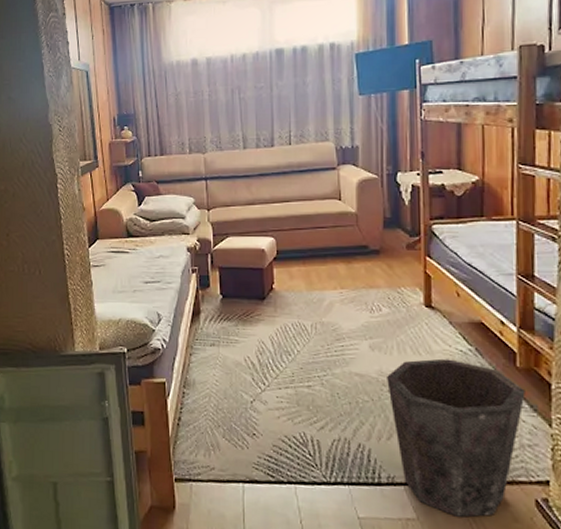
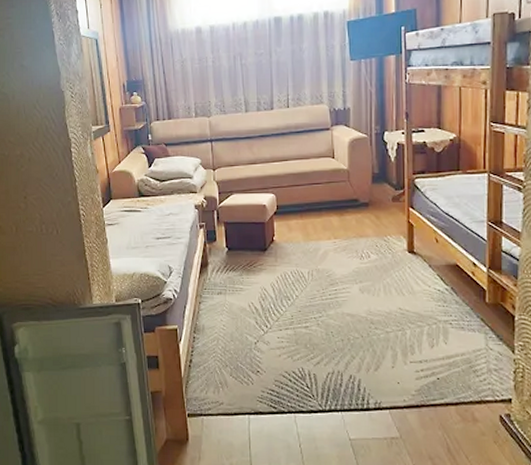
waste bin: present [387,358,525,517] -> none [375,298,493,434]

